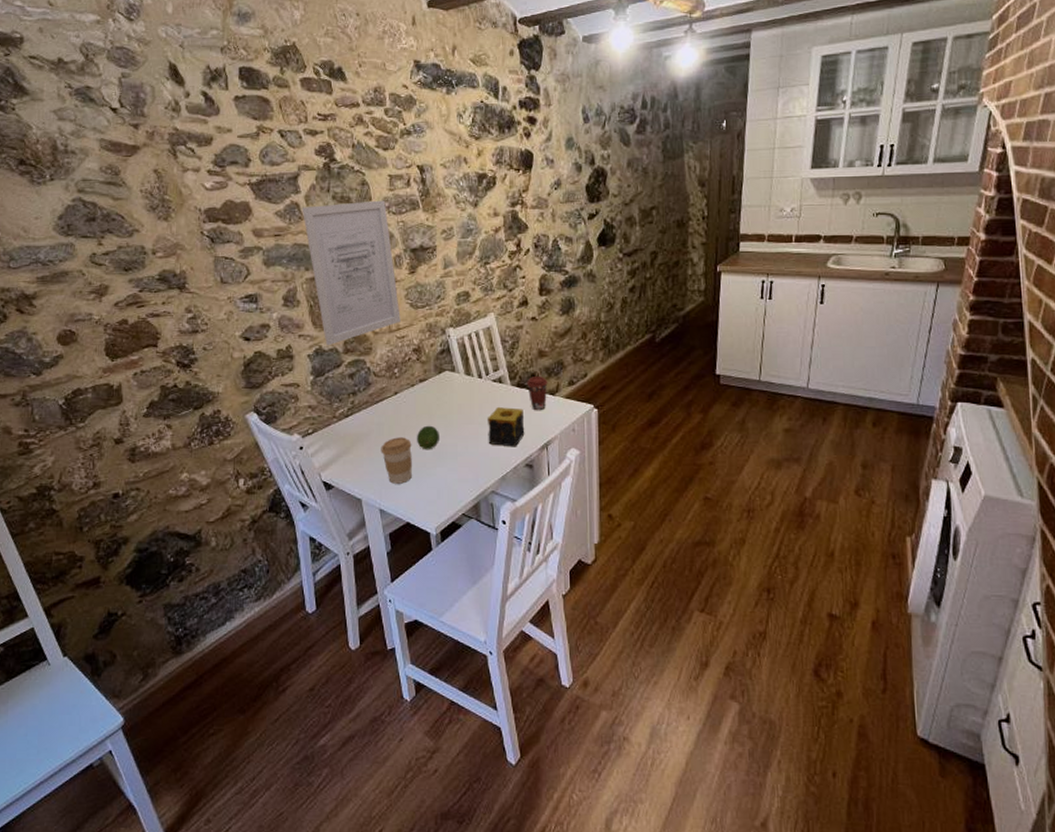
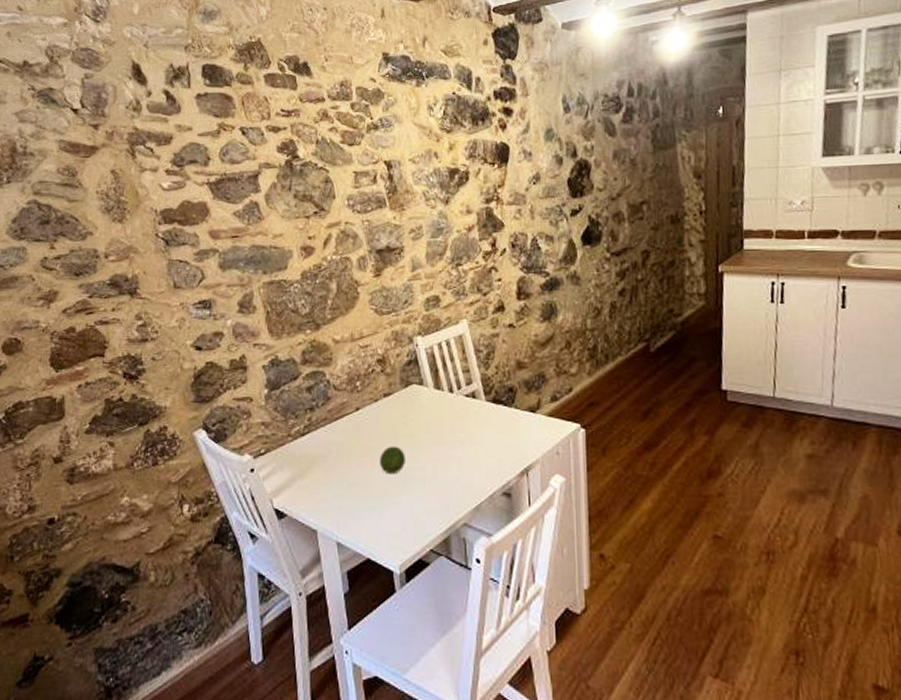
wall art: present [301,200,401,346] -> none [261,198,364,356]
coffee cup: present [381,437,412,484] -> none [339,459,374,513]
candle: present [486,406,525,447] -> none [458,425,502,473]
coffee cup: present [526,377,548,411] -> none [502,391,528,431]

